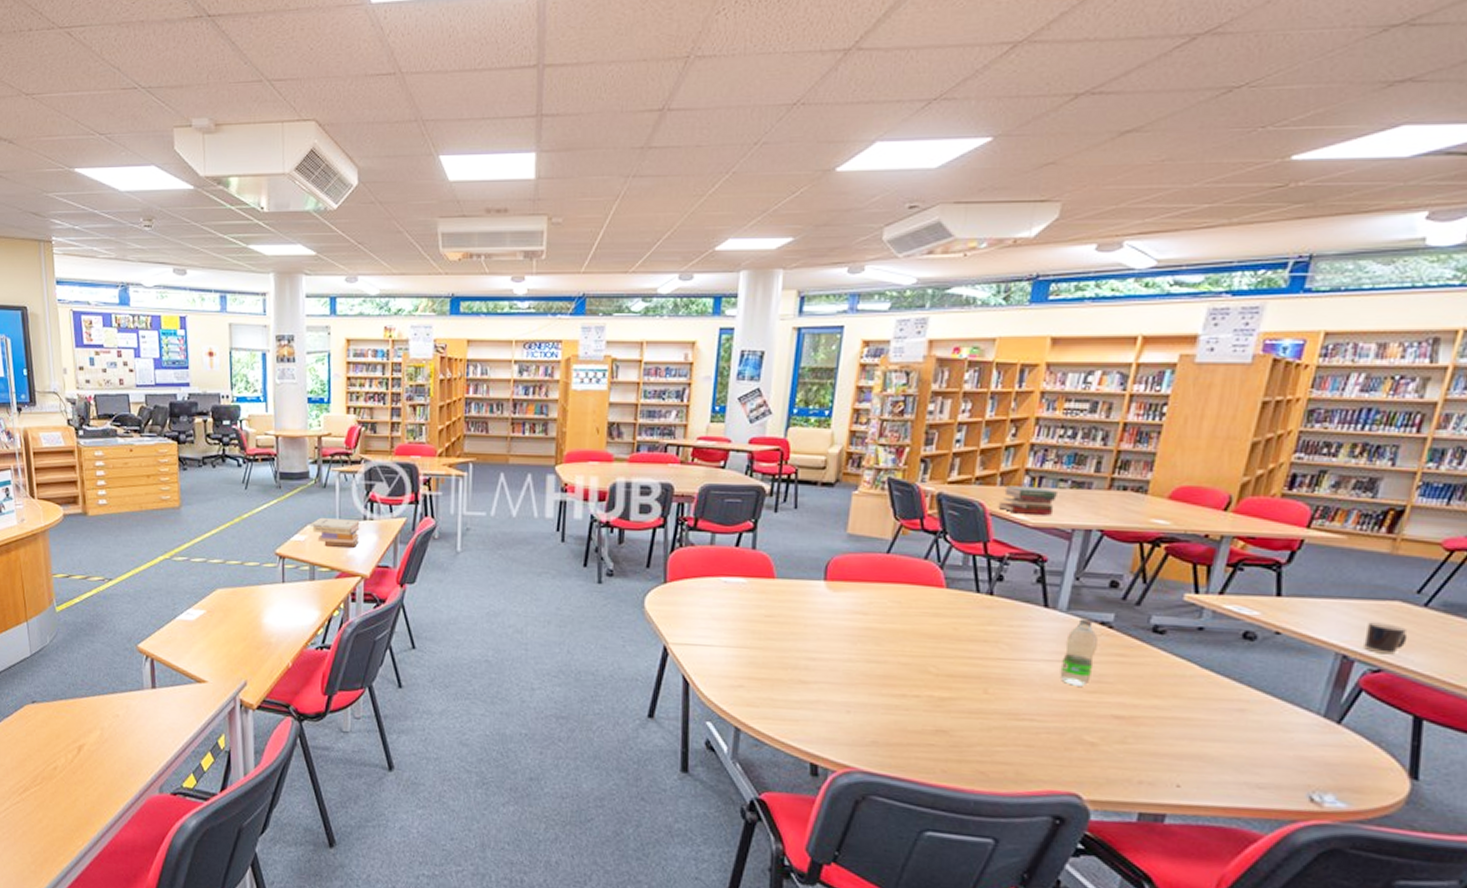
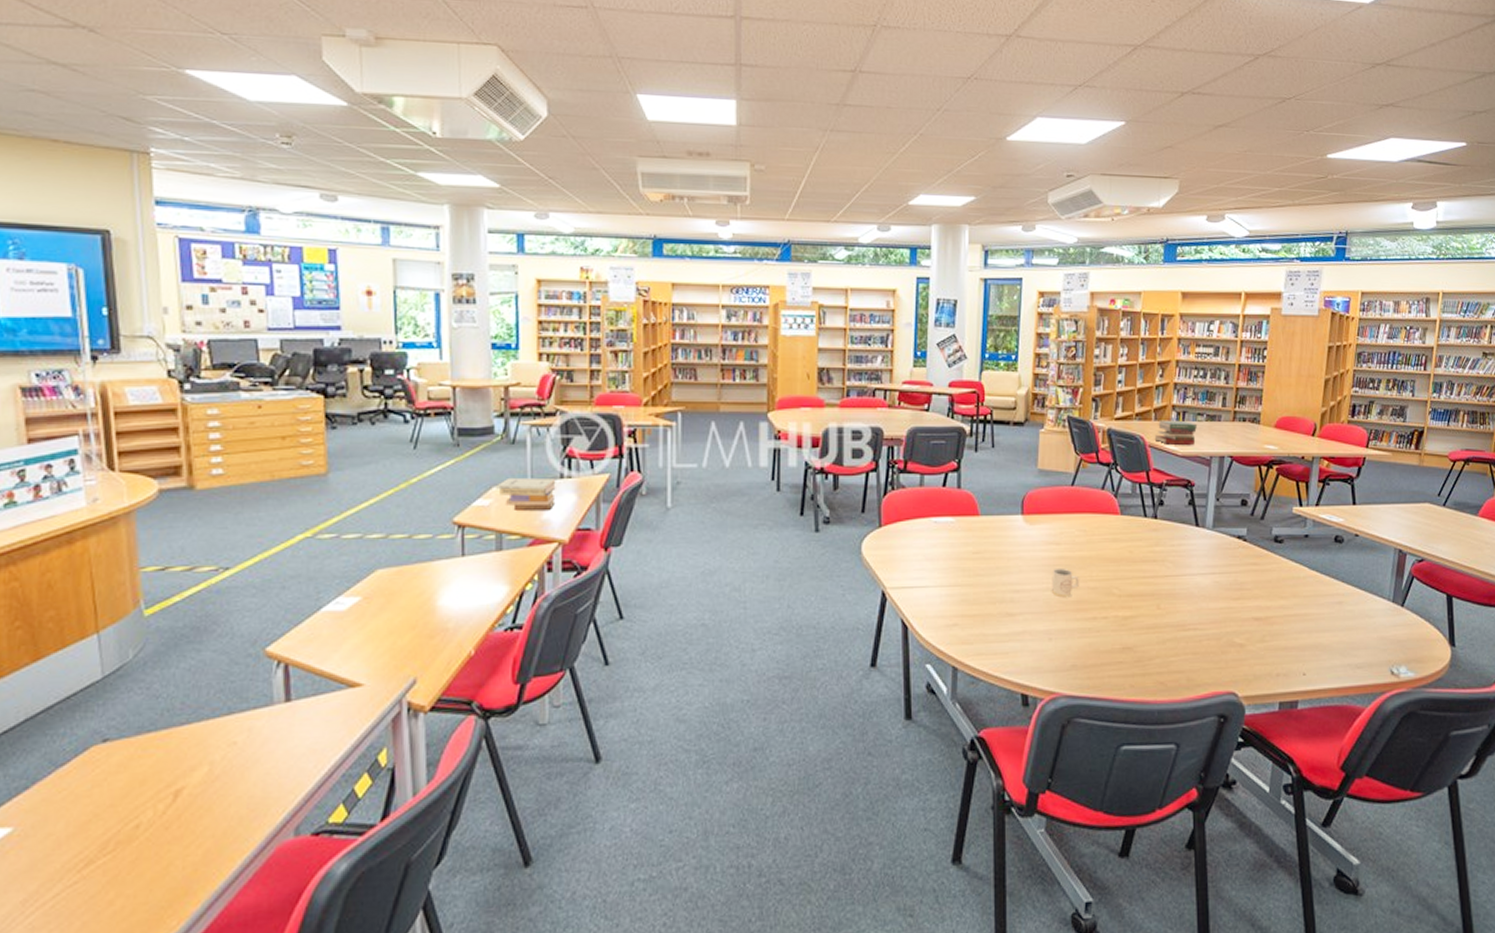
mug: none [854,639,888,671] -> present [1052,567,1079,598]
bottle: present [1059,619,1097,686] -> none [1212,534,1237,595]
mug: present [1364,622,1408,655] -> none [1411,521,1436,547]

